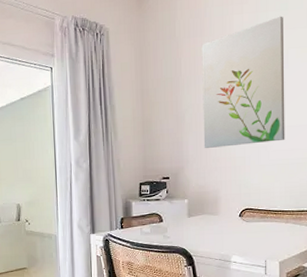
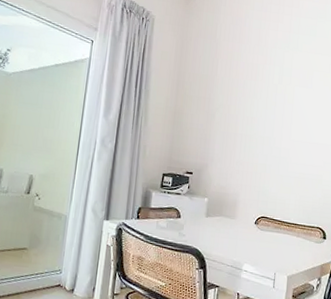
wall art: present [201,16,285,148] -> none [229,40,312,155]

